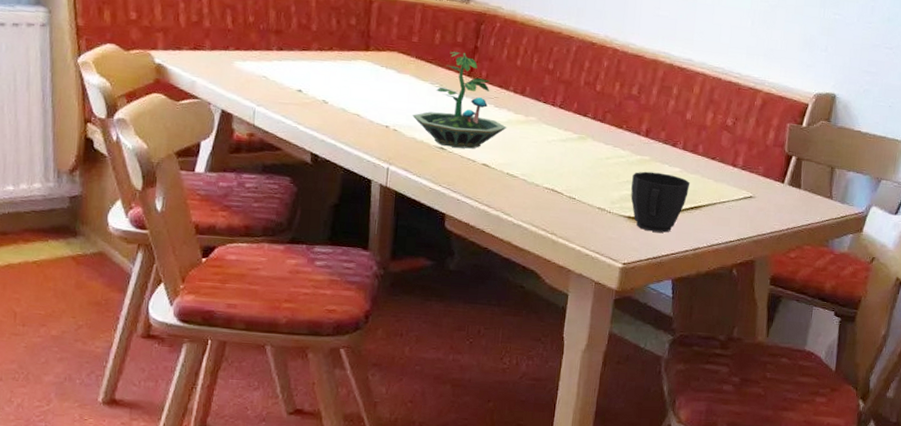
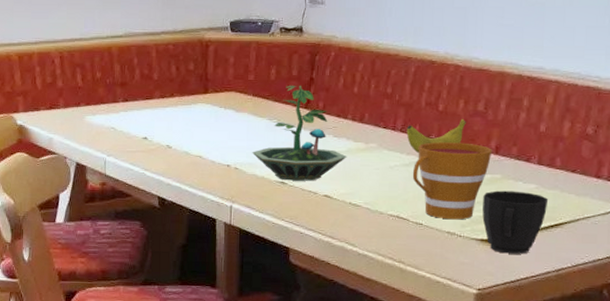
banana: none [565,101,621,131] -> present [406,119,466,154]
cup: none [568,120,643,197] -> present [412,142,493,220]

